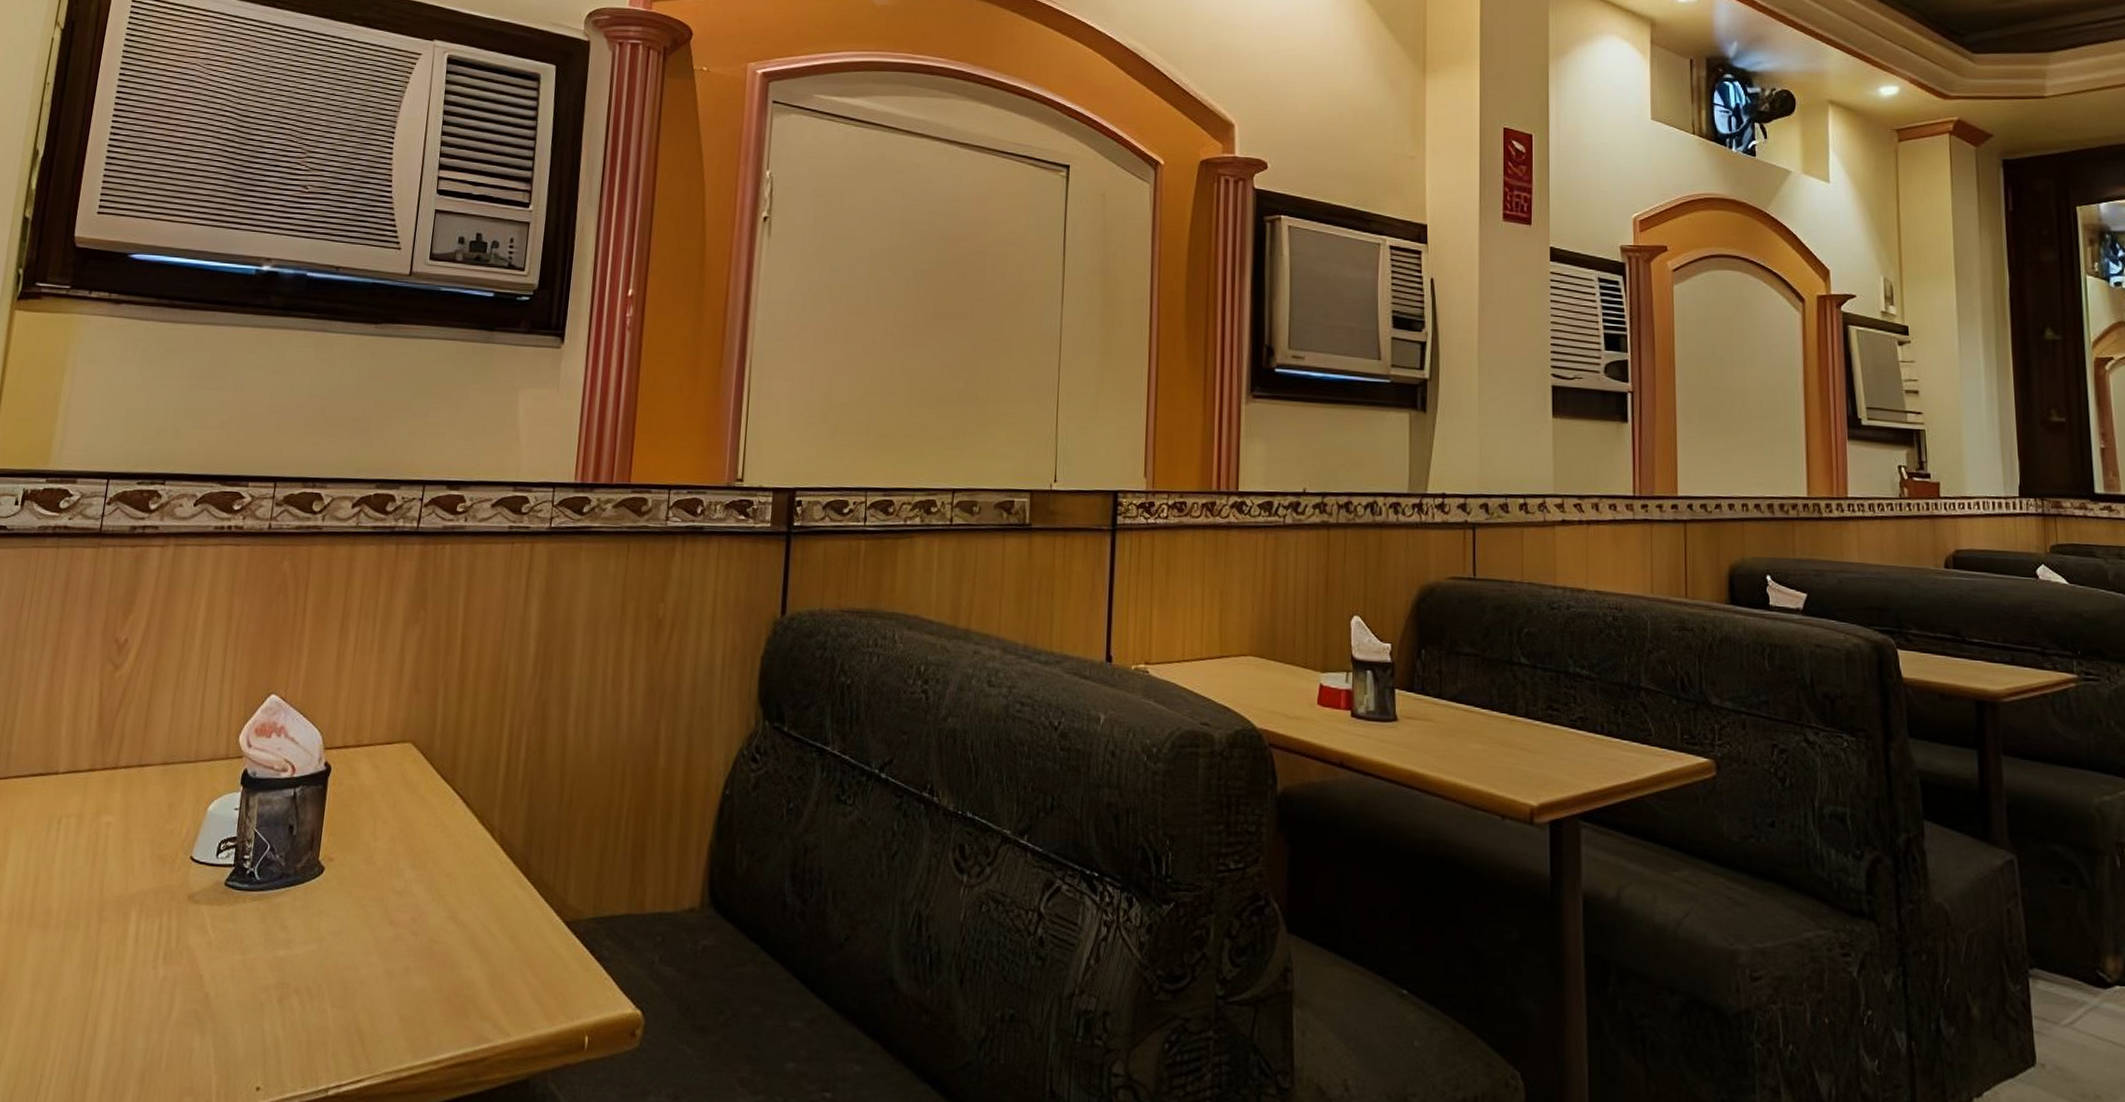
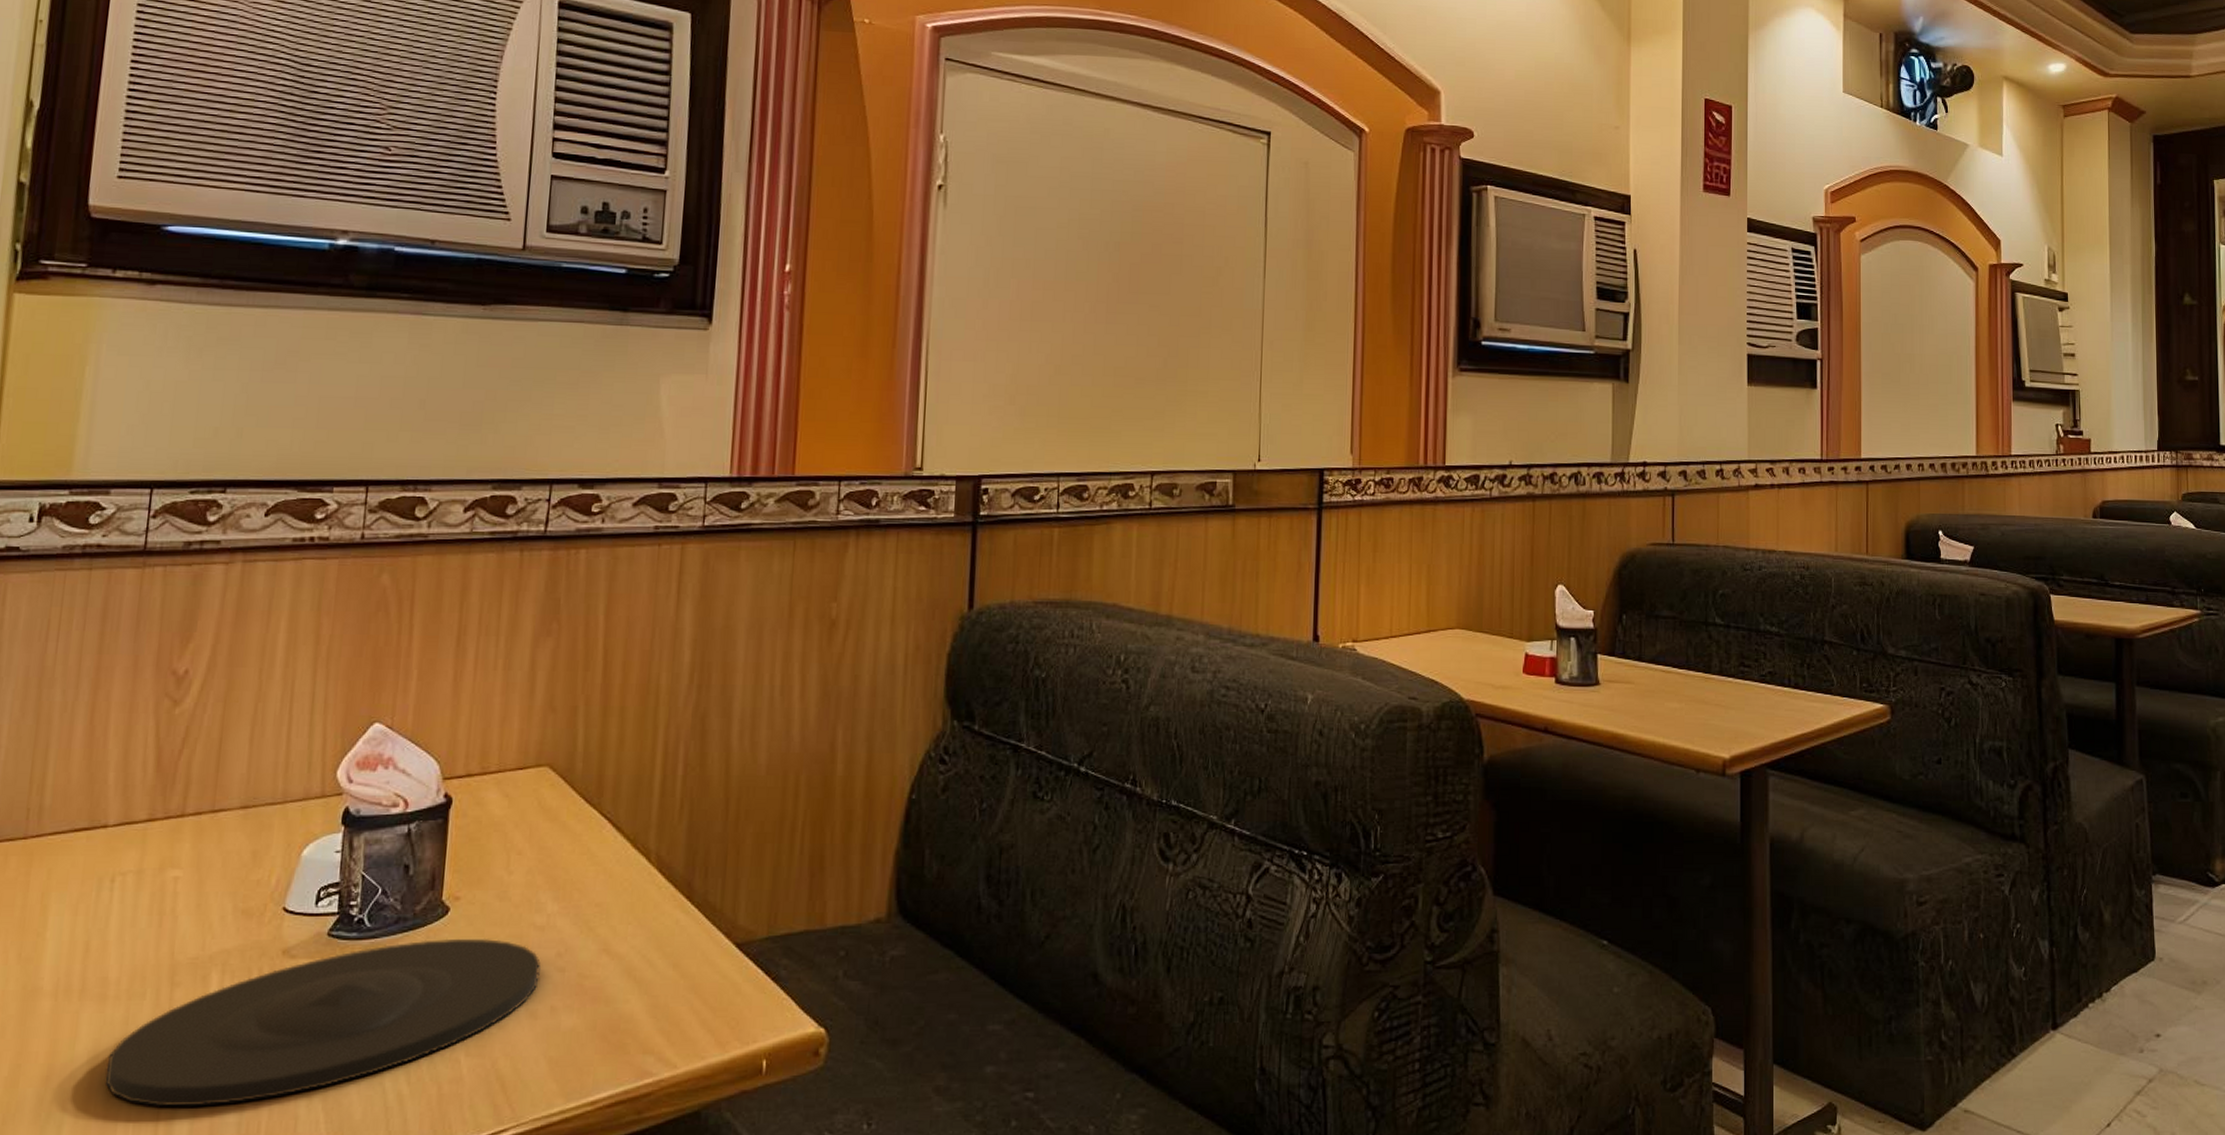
plate: none [43,895,398,1032] -> present [105,938,541,1107]

